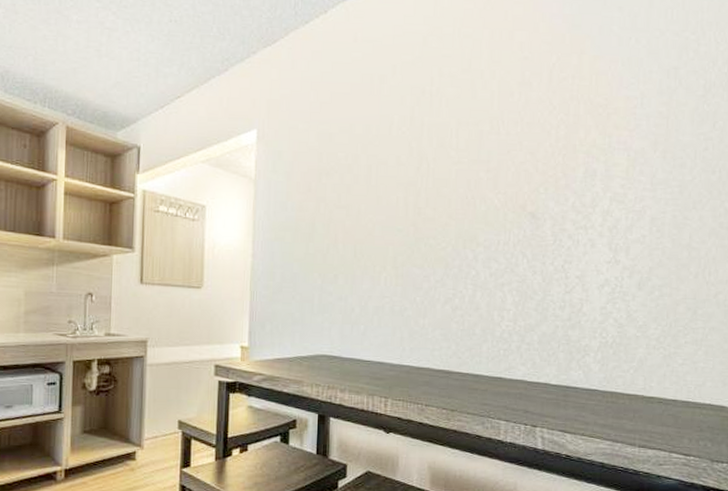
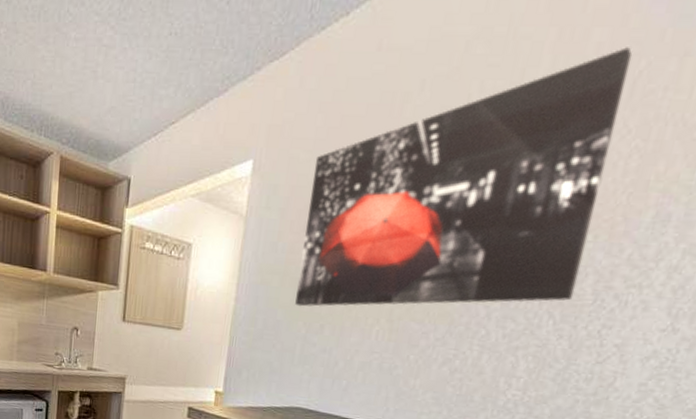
wall art: none [309,46,546,259] -> present [295,47,633,307]

